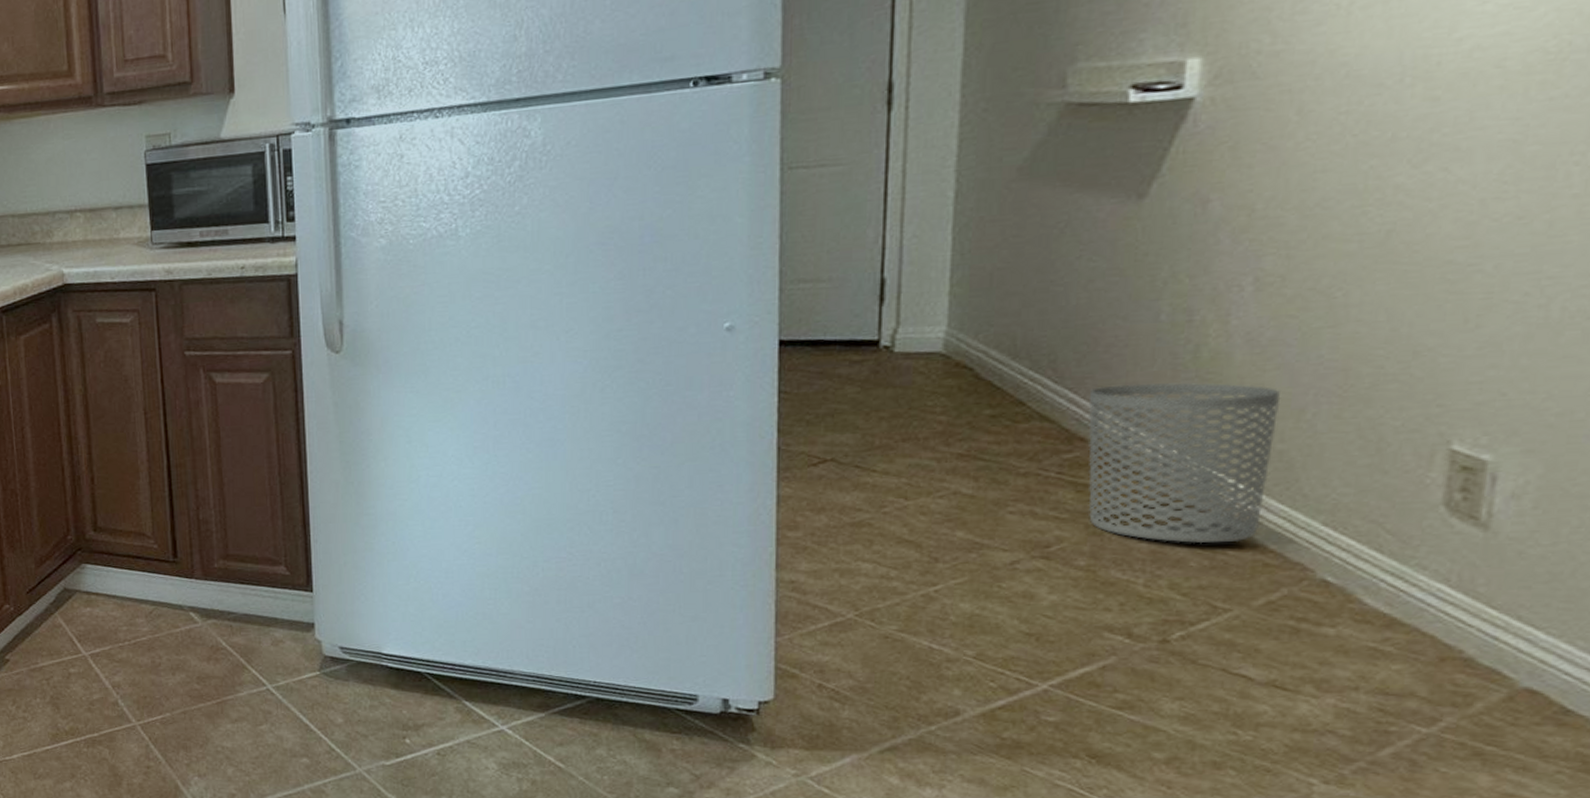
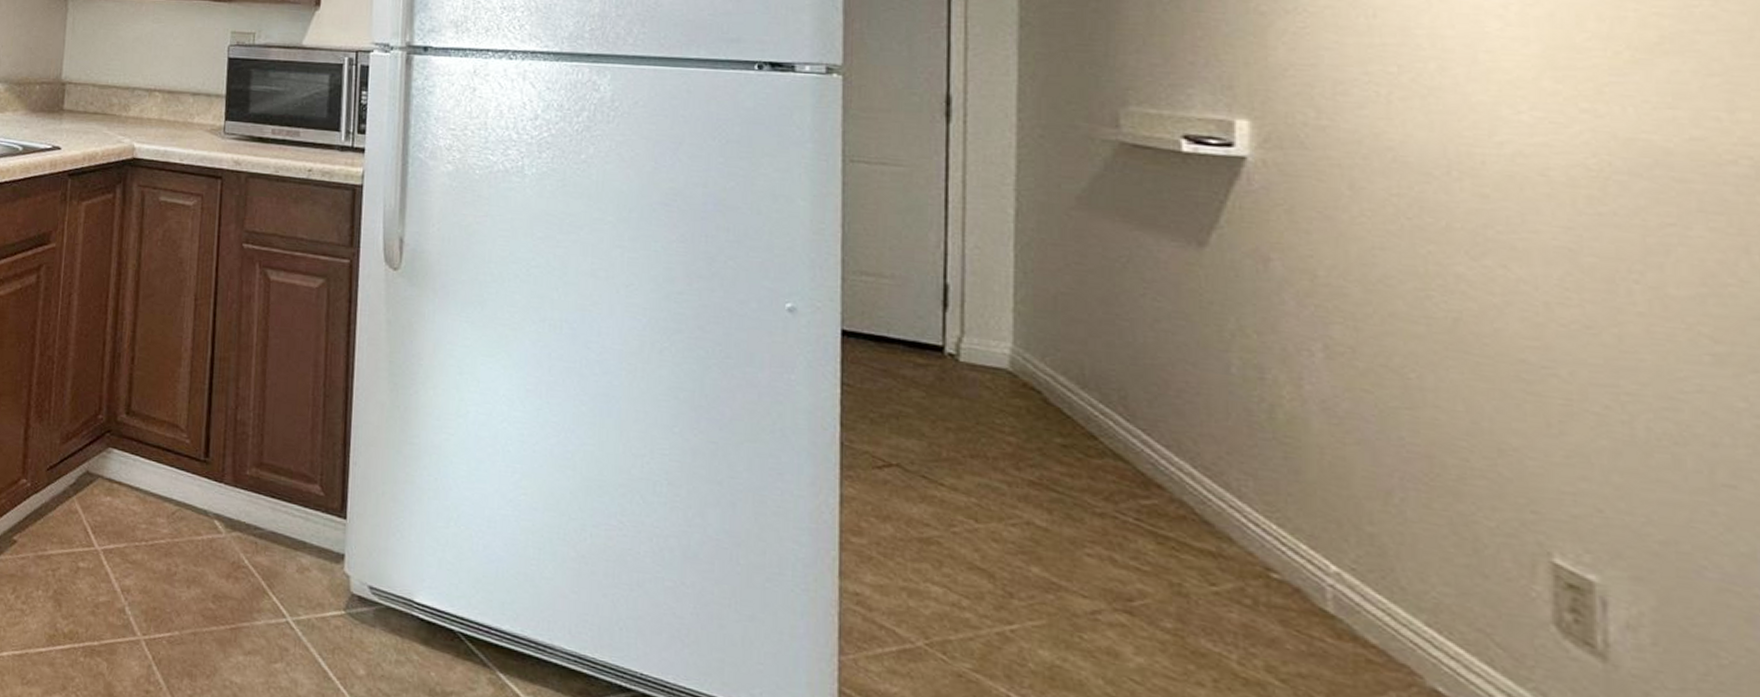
waste bin: present [1088,382,1281,544] -> none [1165,432,1365,629]

